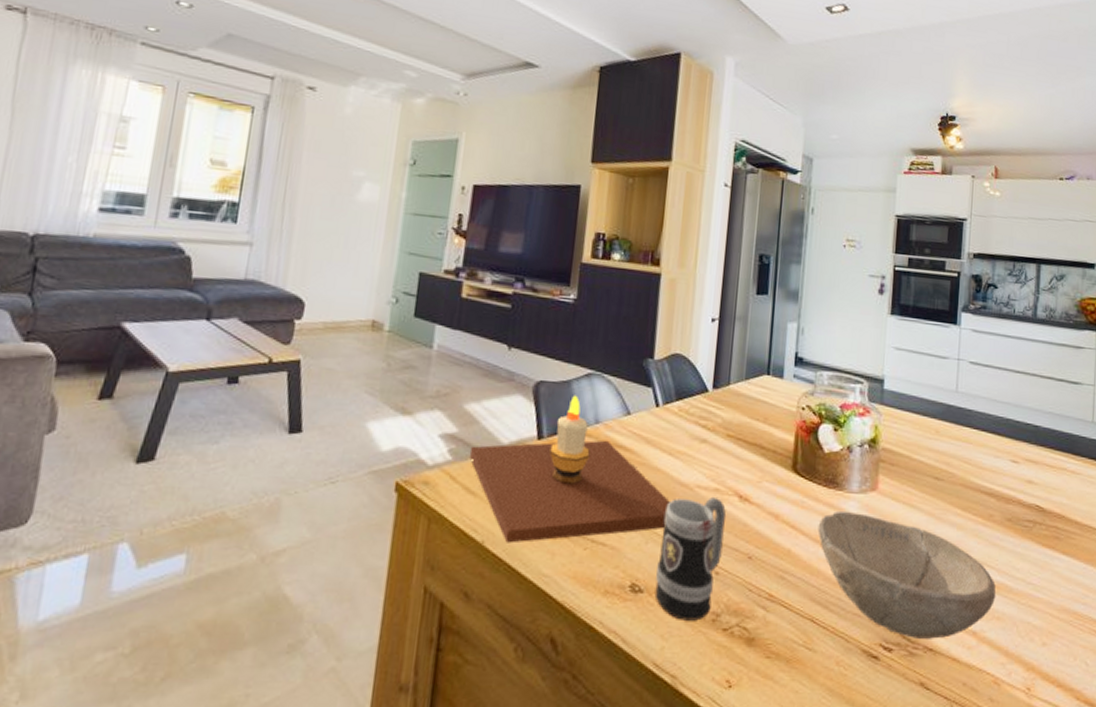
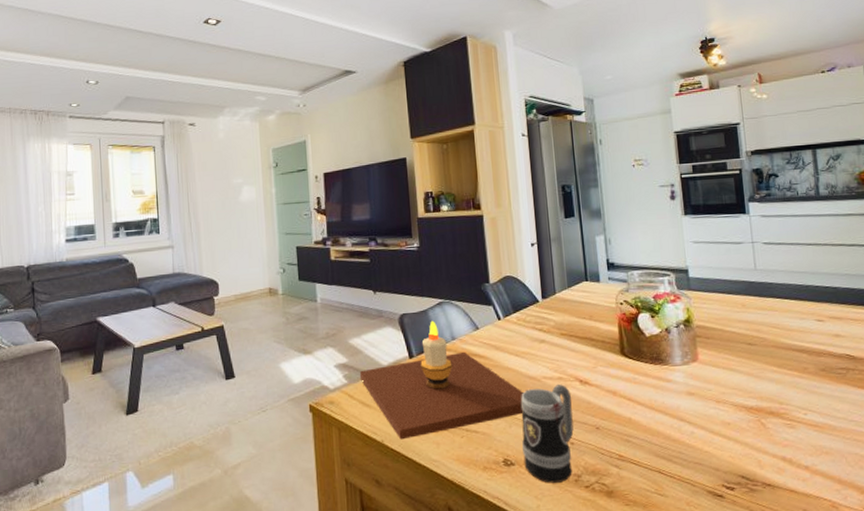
bowl: present [817,511,997,639] -> none [651,381,822,477]

